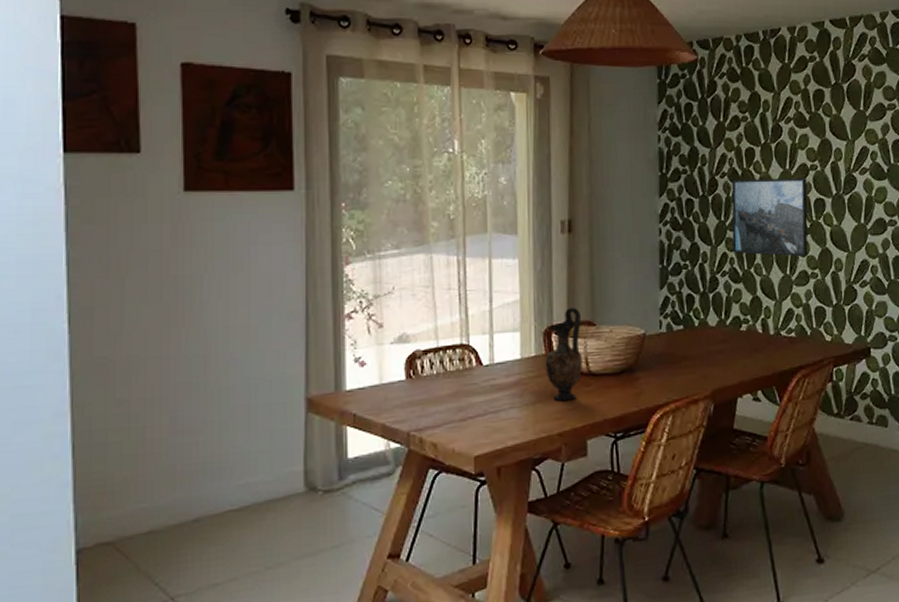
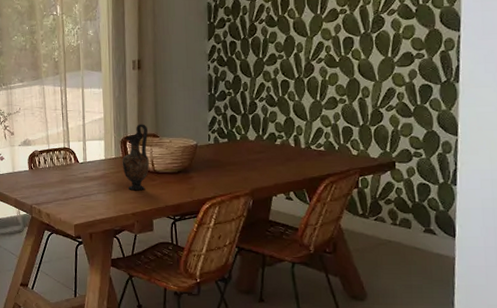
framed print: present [731,178,808,257] -> none [268,20,337,86]

